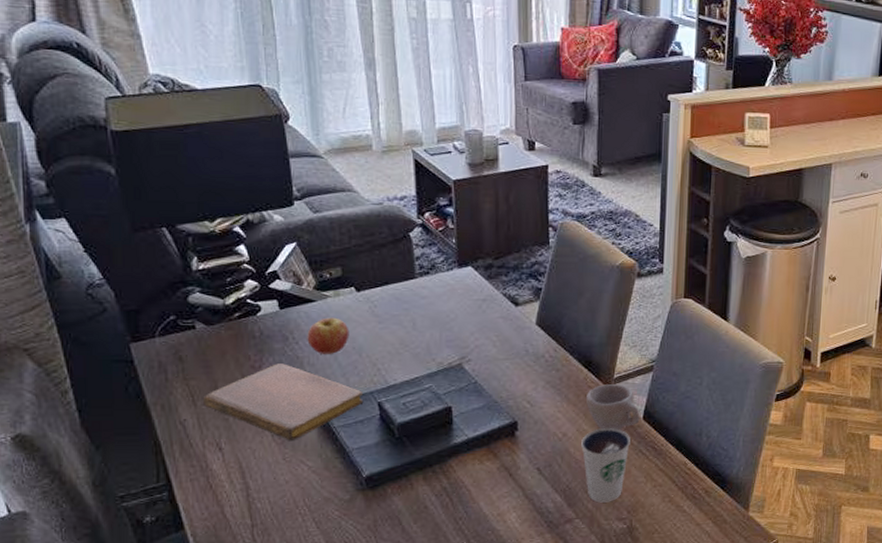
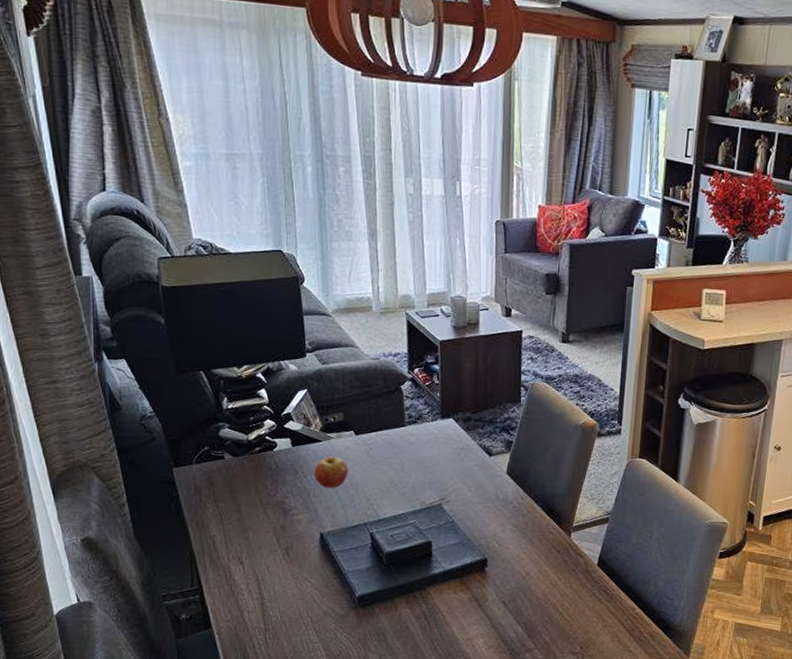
notebook: present [202,364,364,440] -> none [228,493,359,560]
dixie cup: present [581,428,630,503] -> none [542,570,586,637]
cup: present [586,384,640,430] -> none [548,531,595,574]

